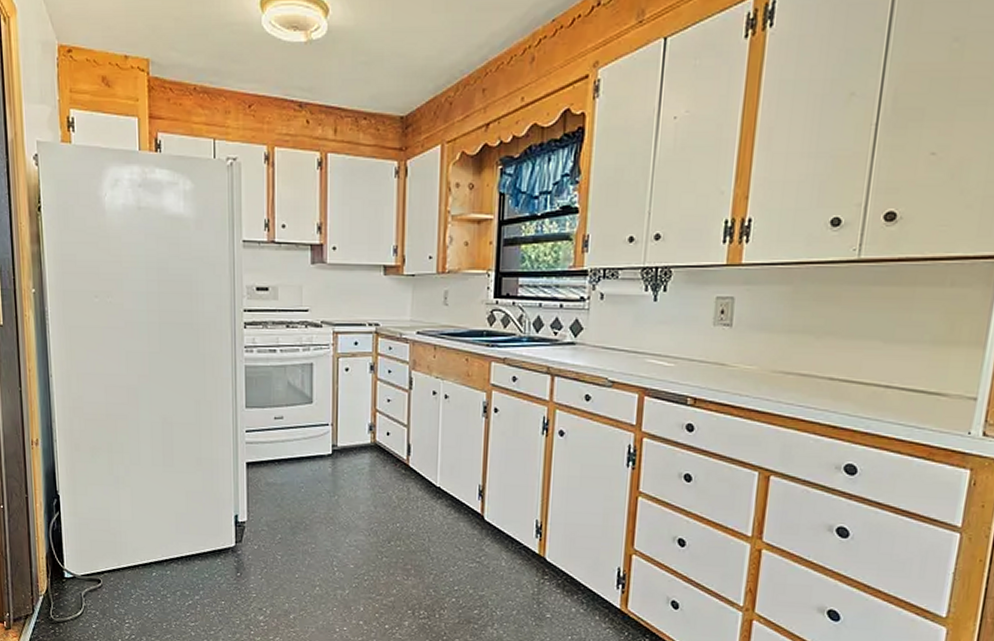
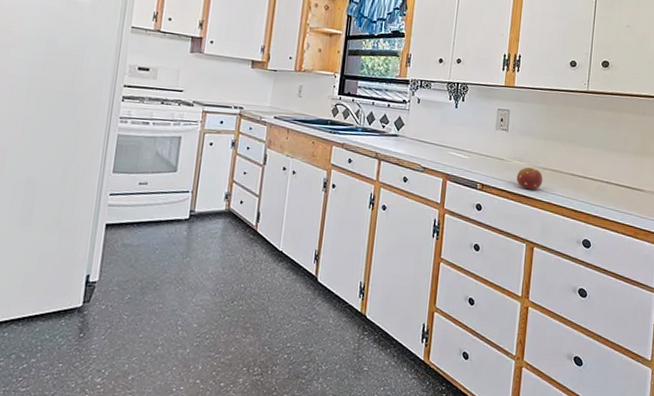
fruit: none [745,373,785,403] -> present [516,167,543,190]

